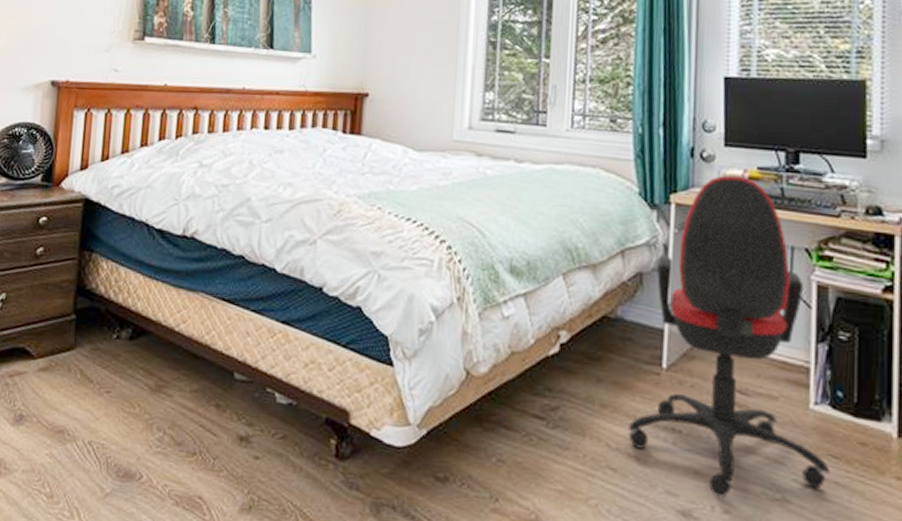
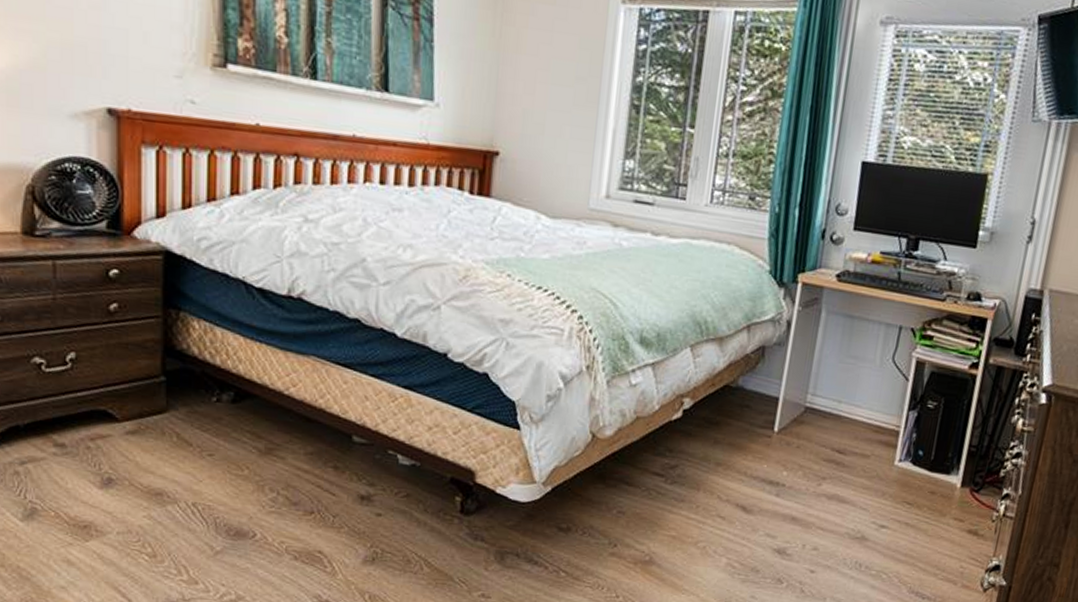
office chair: present [628,176,830,498] -> none [738,258,906,538]

